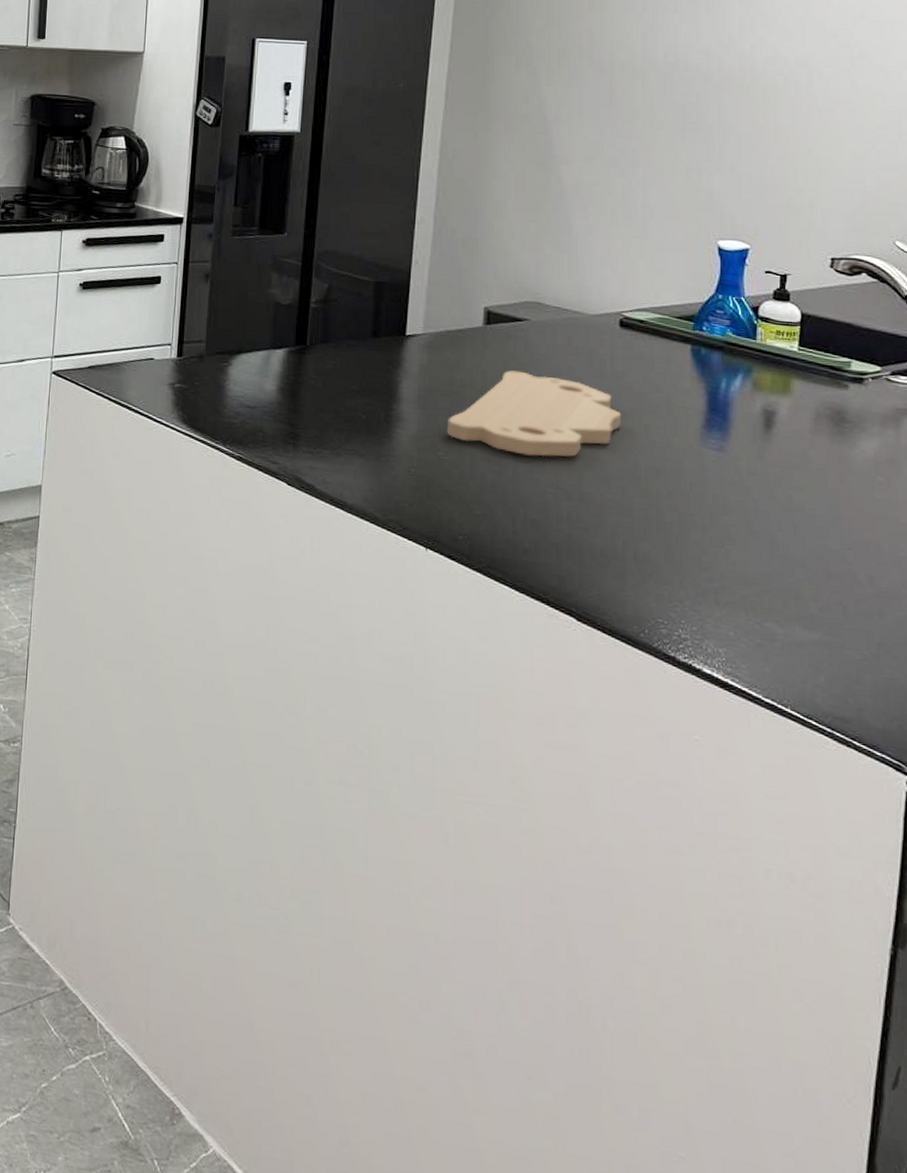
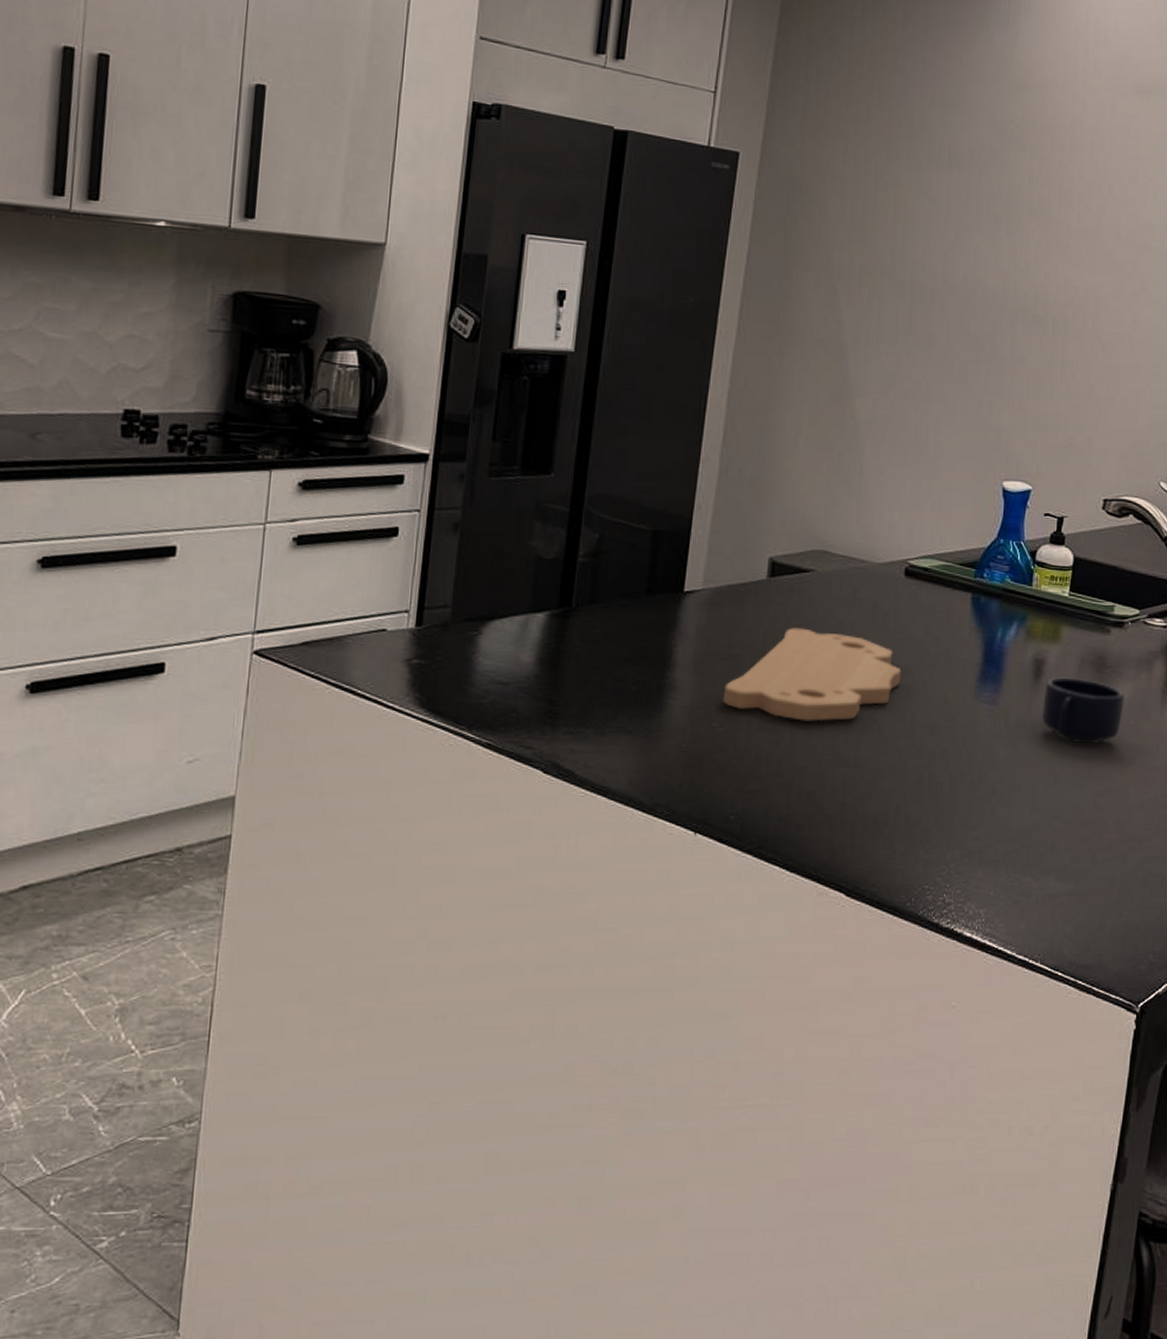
mug: none [775,429,870,497] -> present [1041,677,1124,744]

